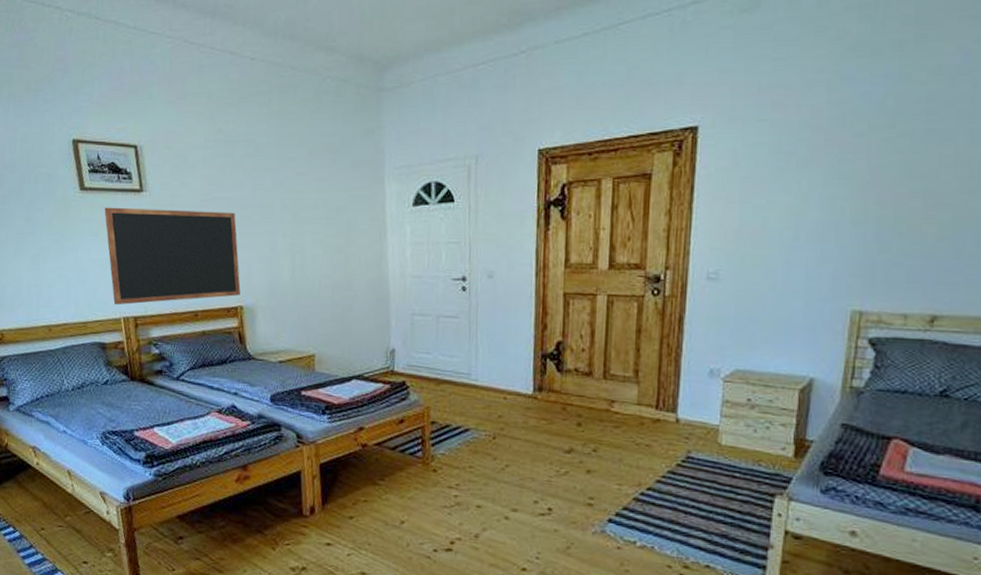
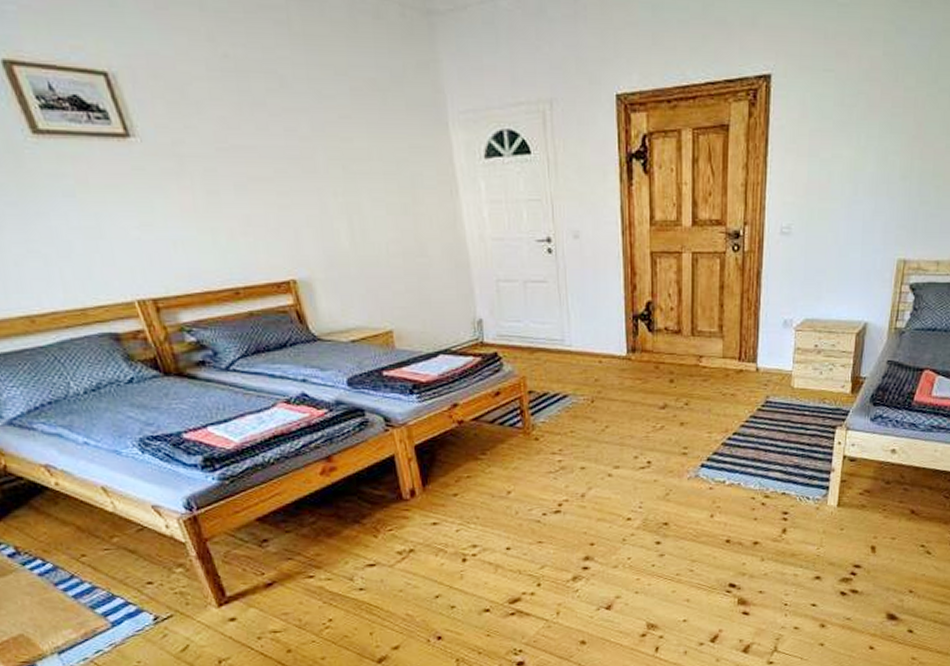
chalkboard: present [104,207,241,305] -> none [76,157,290,286]

